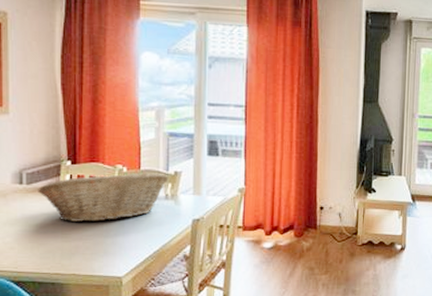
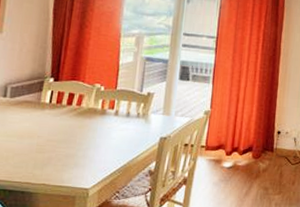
fruit basket: present [38,172,168,222] -> none [19,92,142,135]

